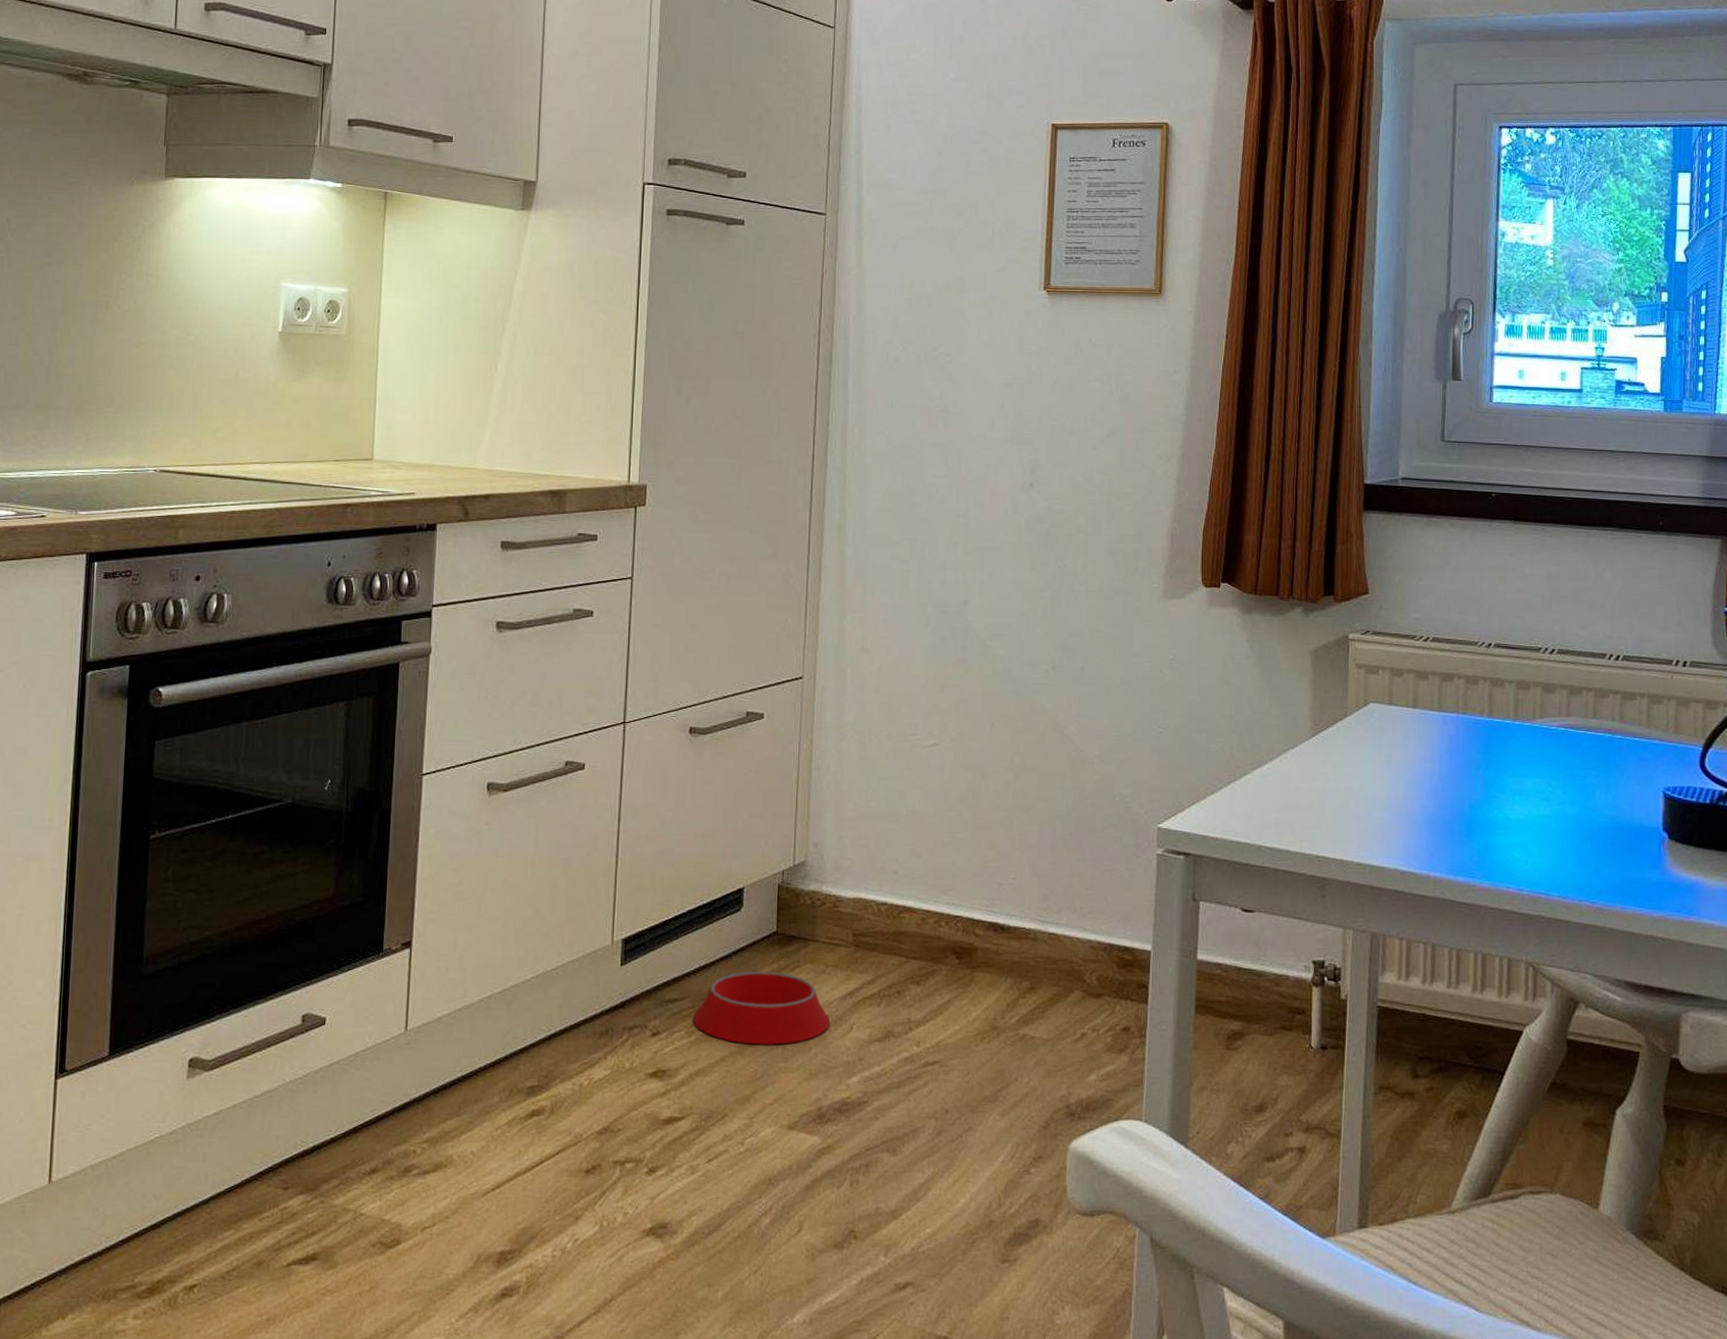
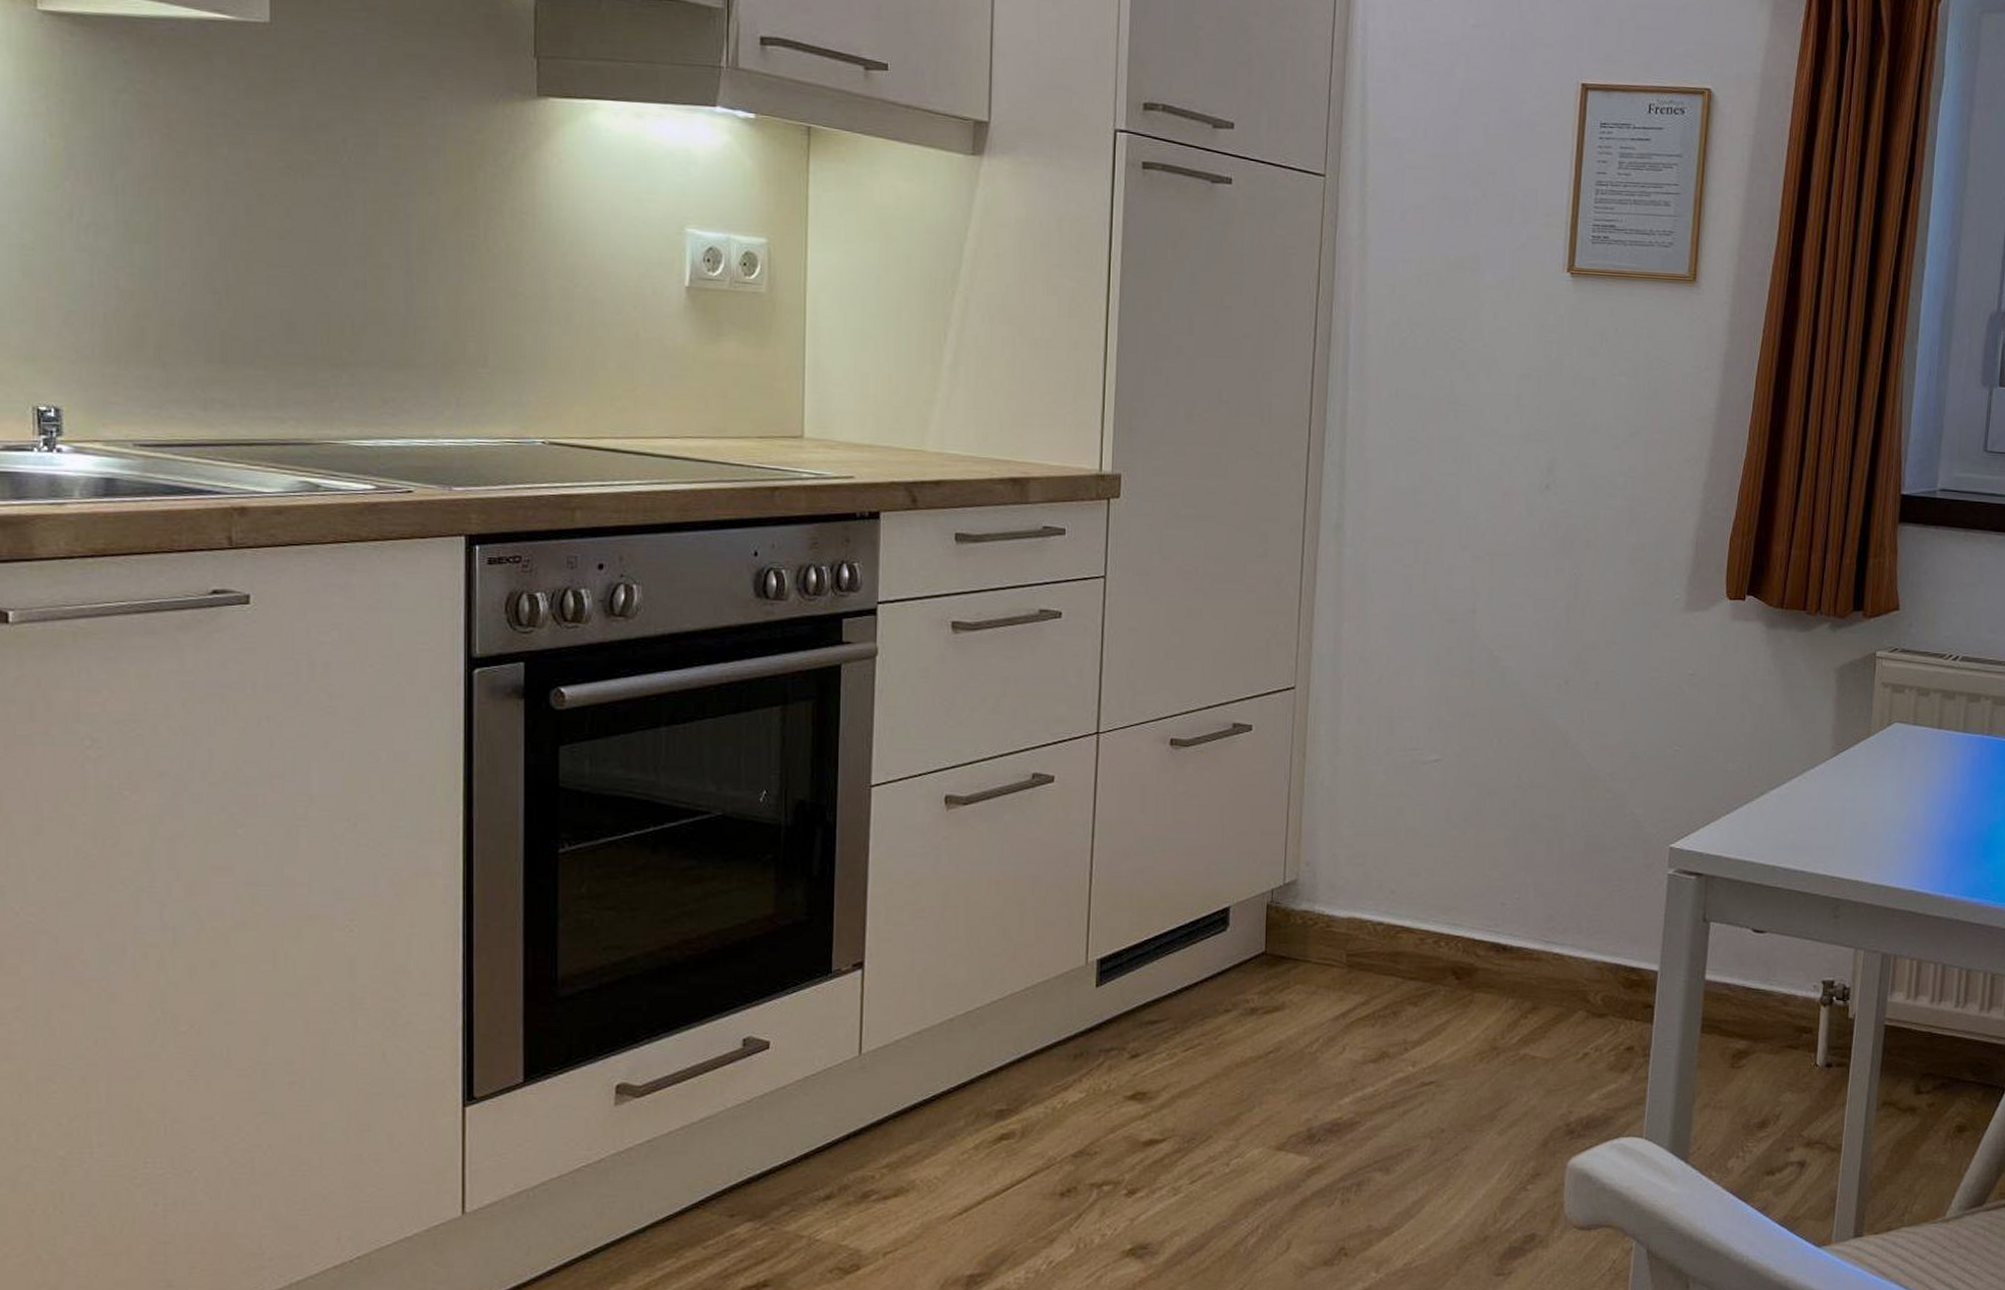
pet bowl: present [692,971,831,1045] -> none [1174,992,1322,1066]

